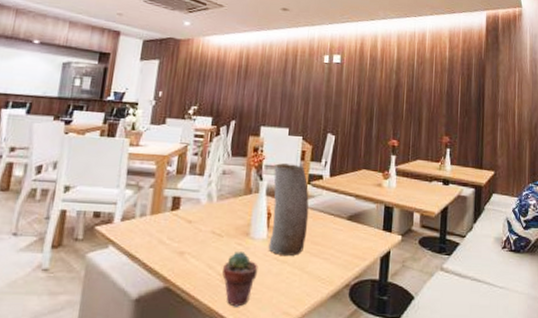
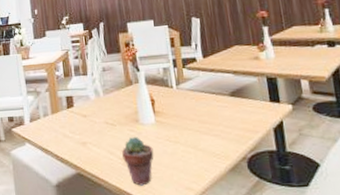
vase: present [268,163,309,257] -> none [148,52,193,137]

